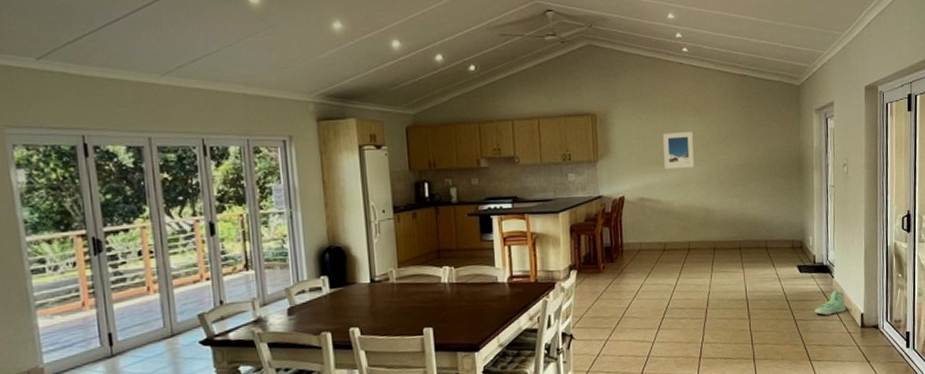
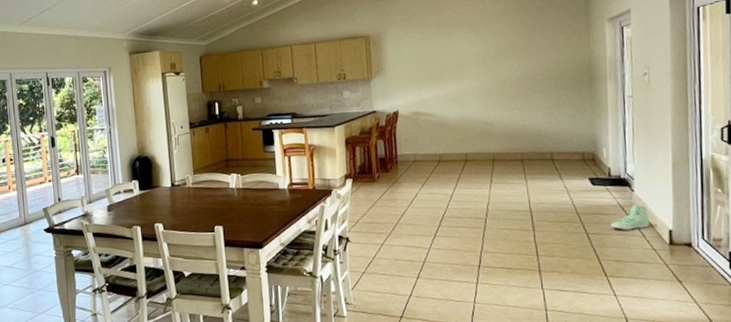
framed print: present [663,132,695,170] -> none [437,48,471,85]

